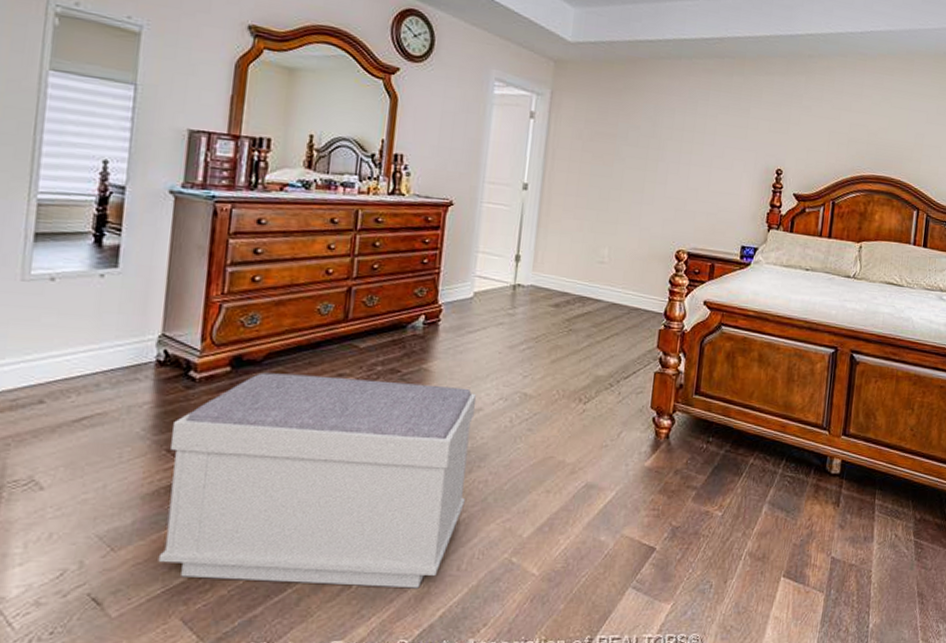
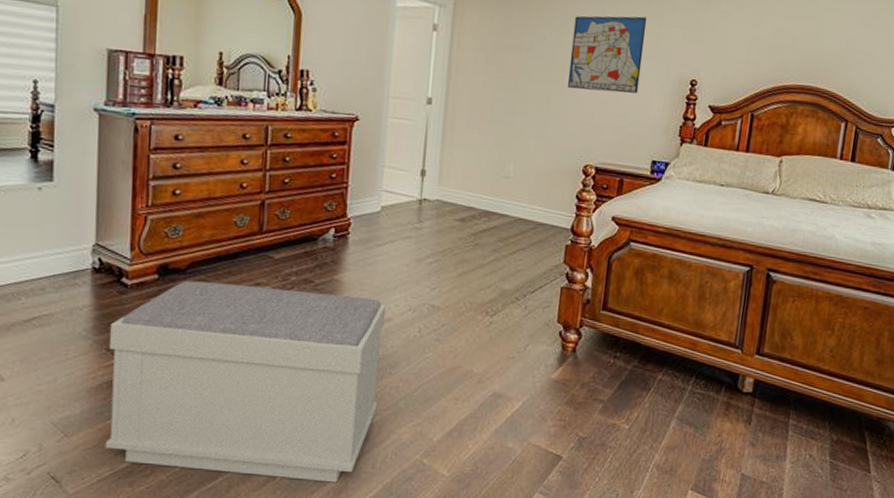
wall art: none [660,107,735,181] -> present [567,15,647,93]

